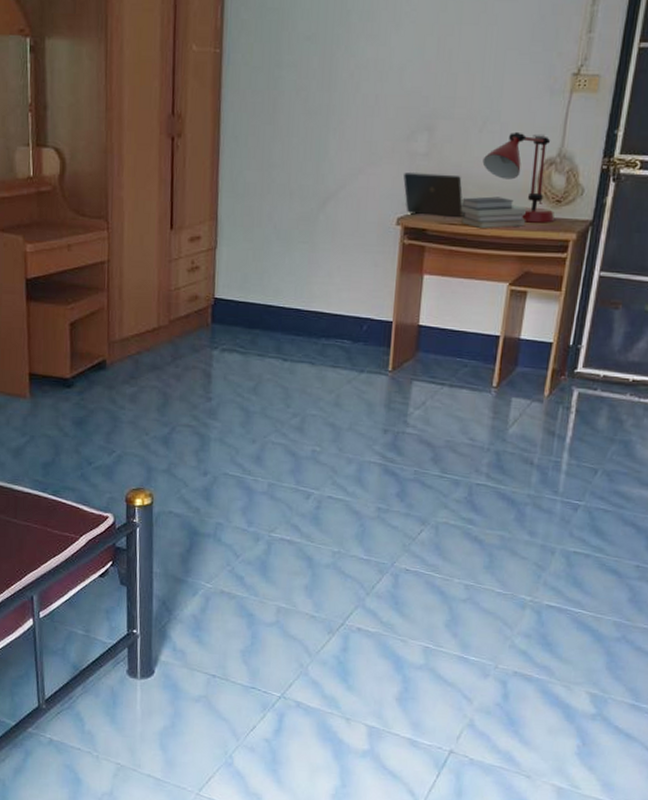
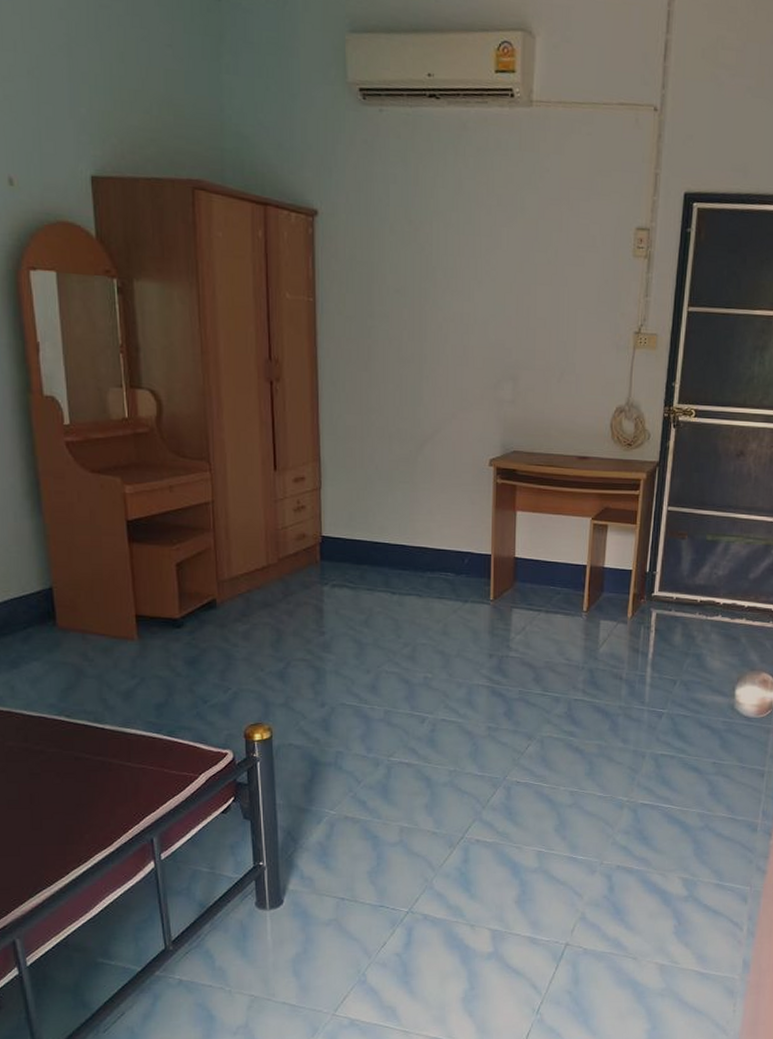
laptop: present [403,172,465,218] -> none [493,418,550,460]
books: present [461,196,526,229] -> none [546,440,603,470]
desk lamp: present [482,131,555,224] -> none [562,382,628,464]

